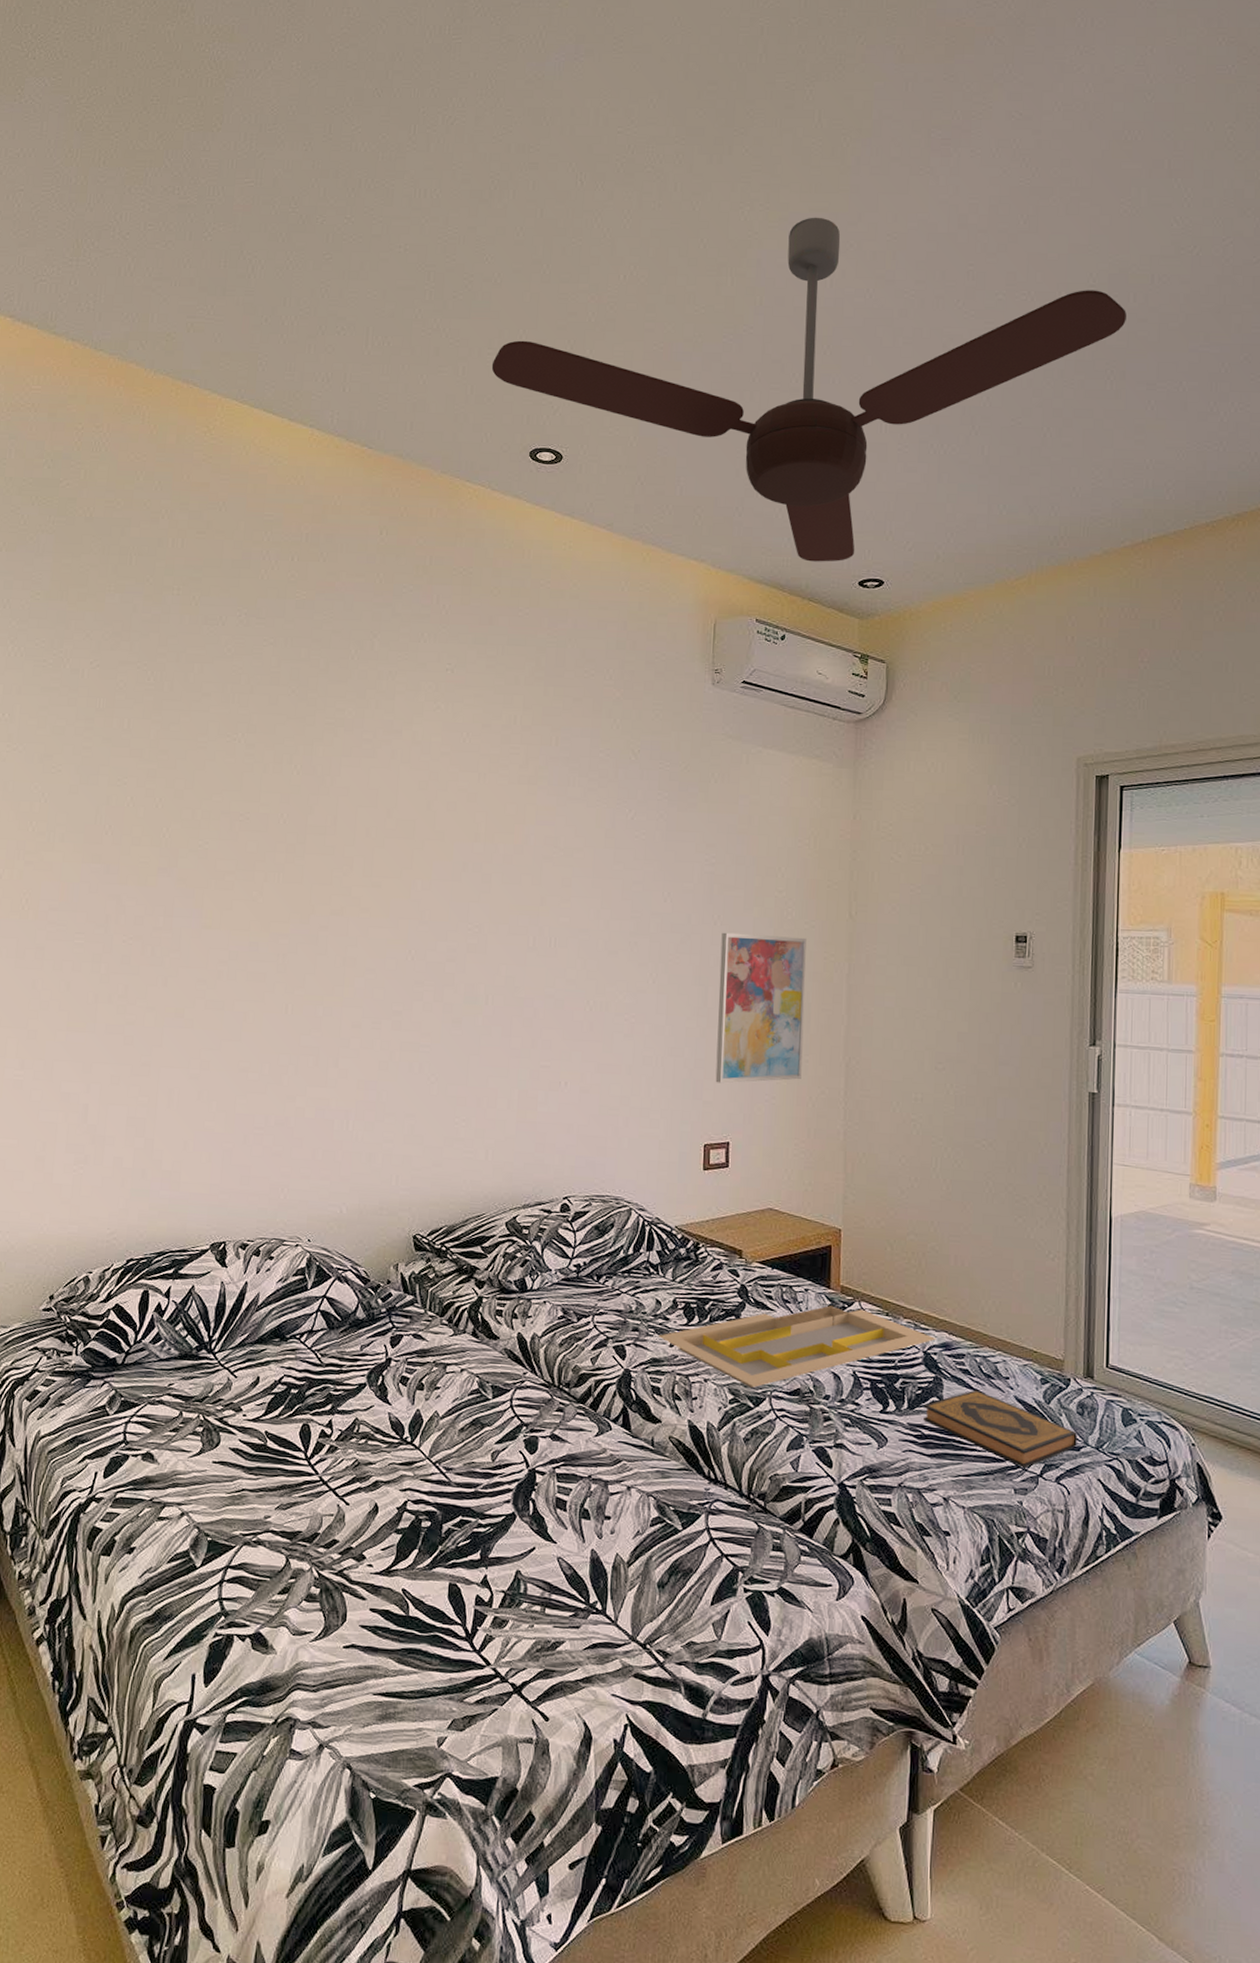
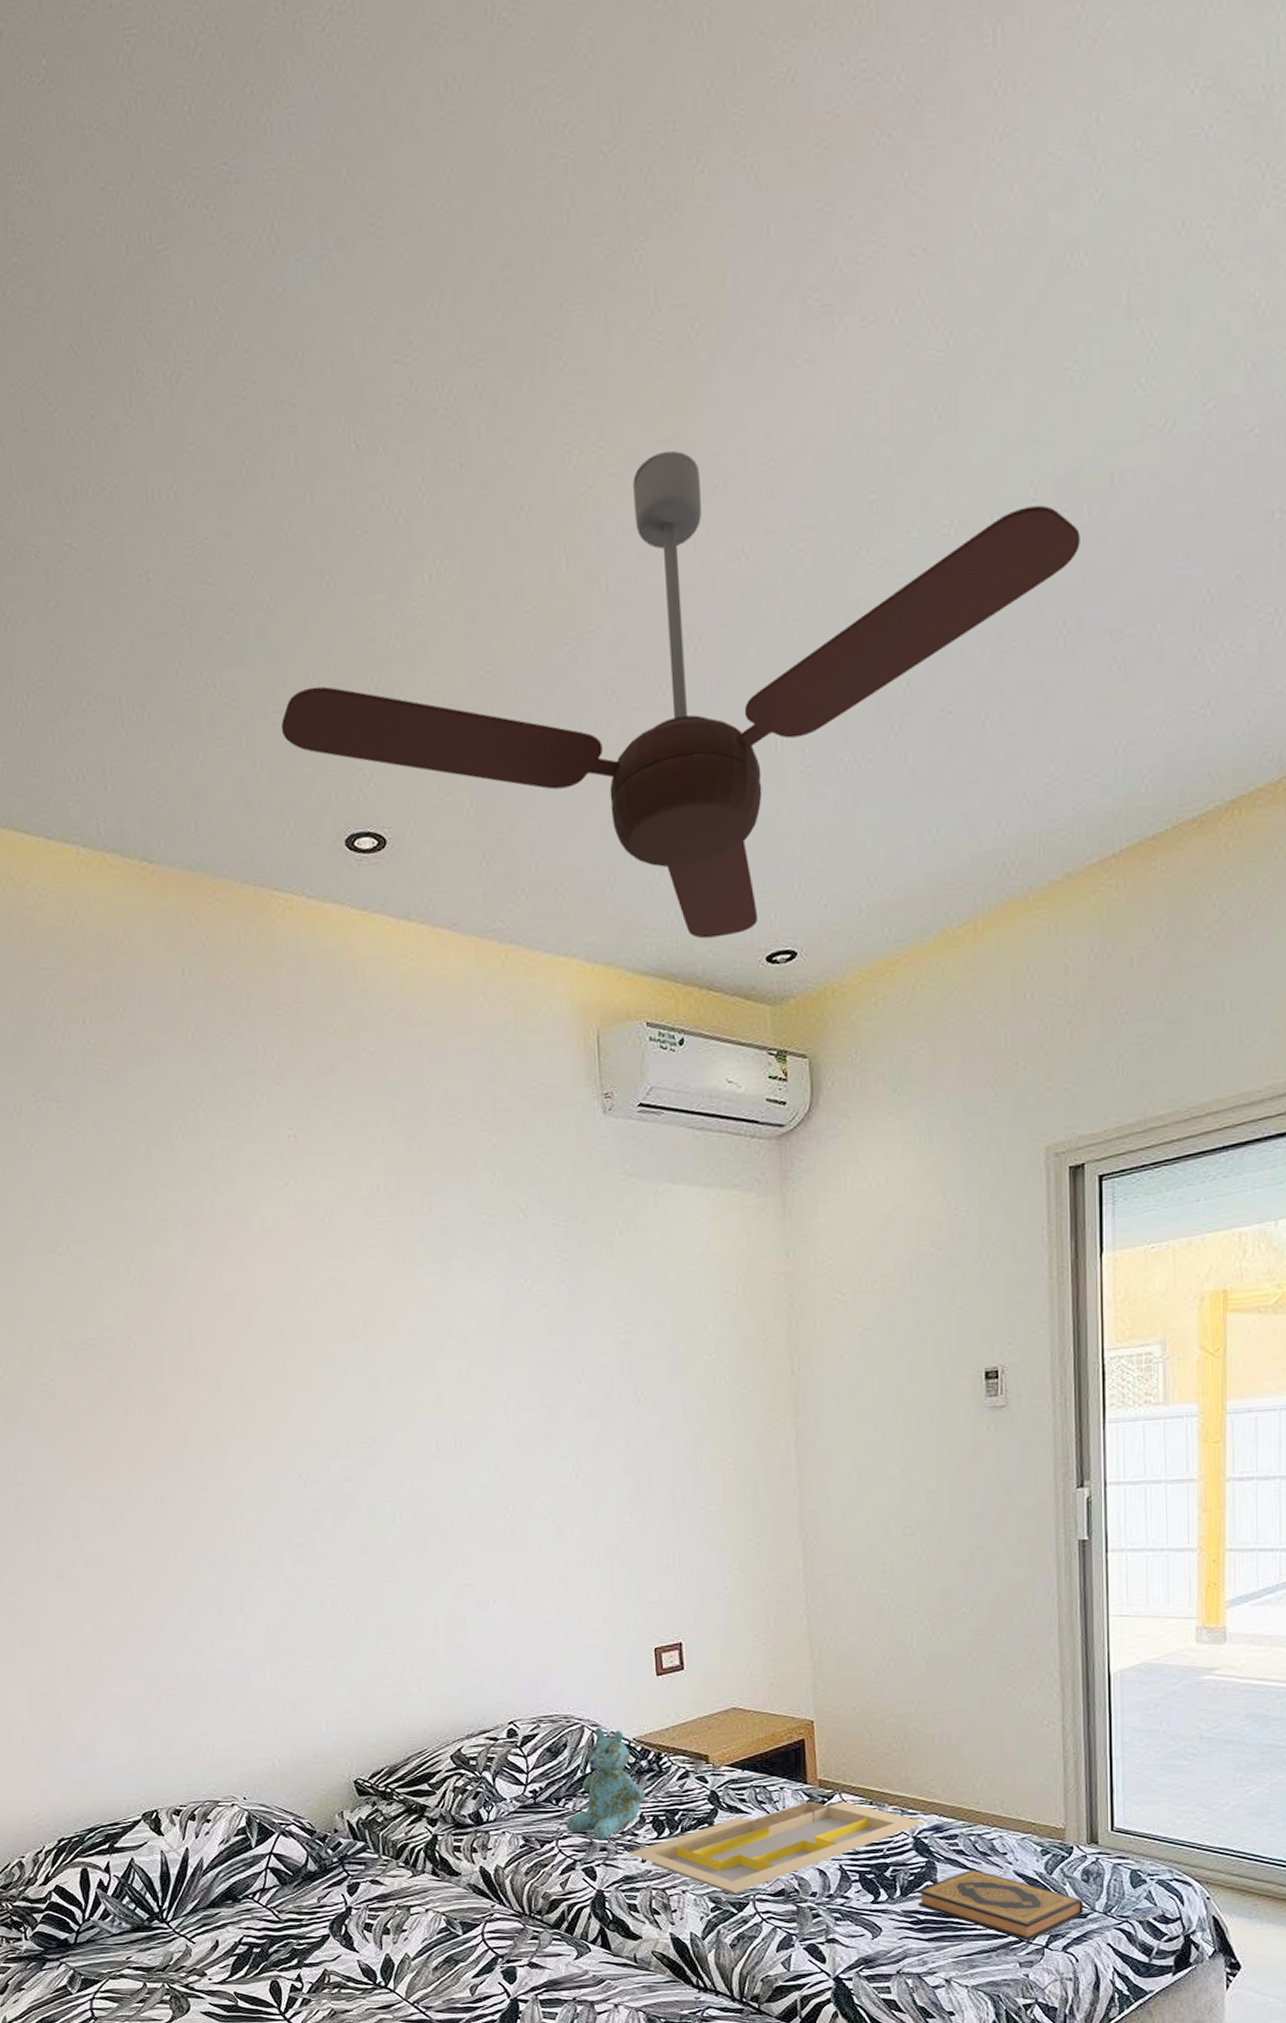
stuffed bear: none [603,1212,681,1320] -> present [565,1728,646,1839]
wall art: present [715,932,807,1084] -> none [648,1404,754,1580]

